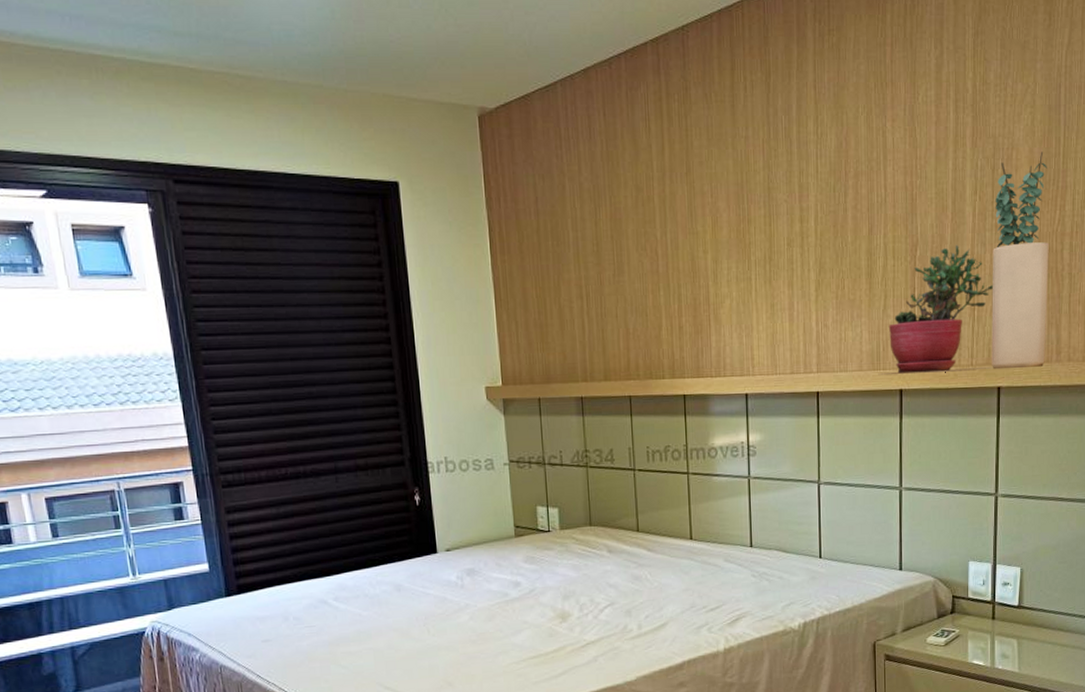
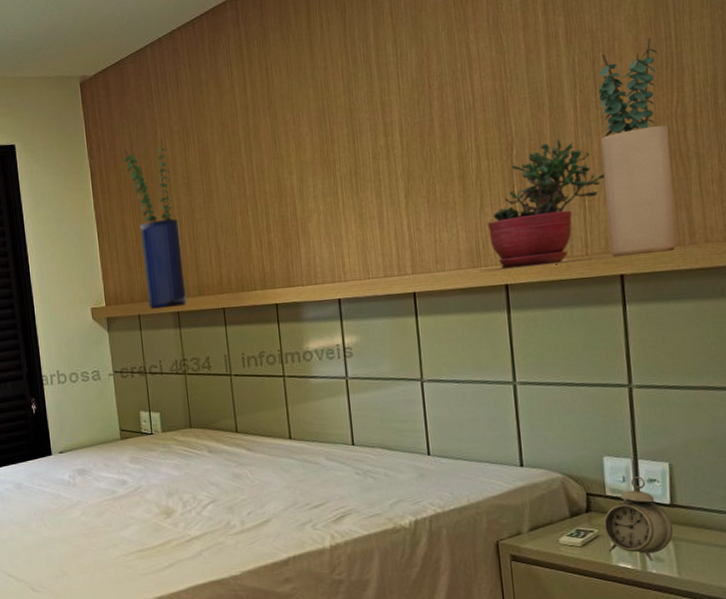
vase: none [526,196,592,393] -> present [123,139,188,310]
alarm clock: none [964,580,1019,658] -> present [603,476,674,561]

